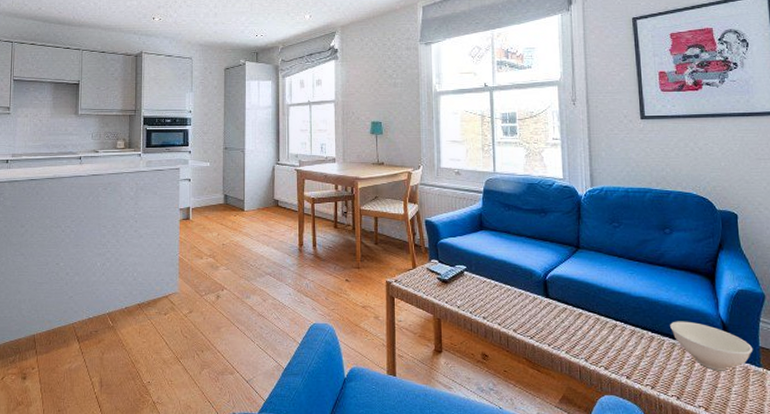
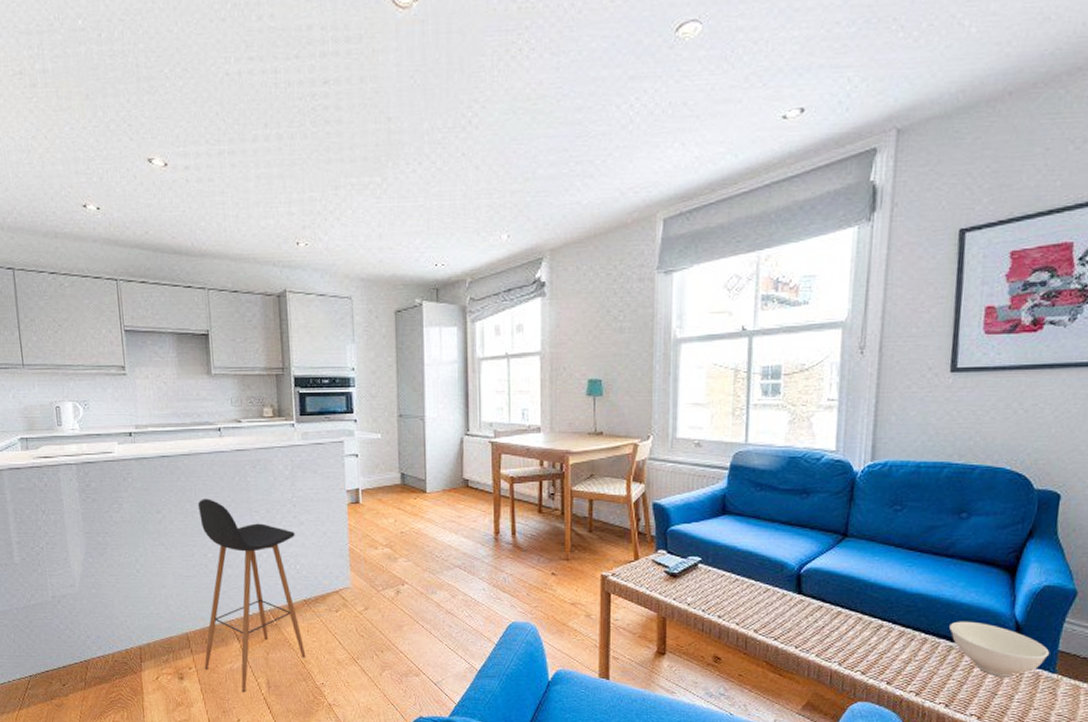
bar stool: none [46,215,136,392] -> present [197,498,306,693]

